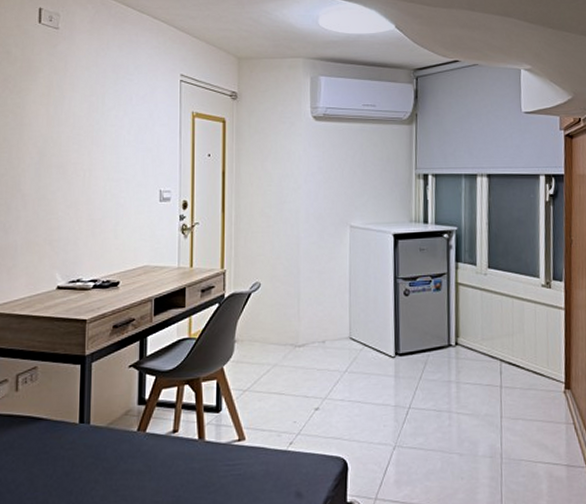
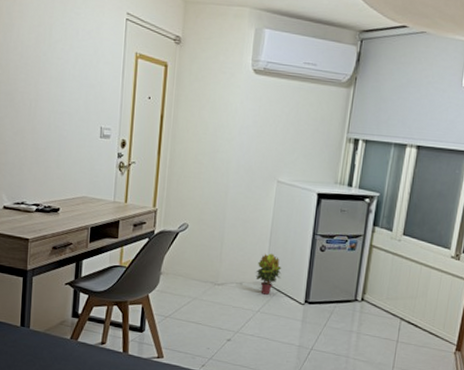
potted plant: none [339,305,367,351] -> present [255,253,282,295]

